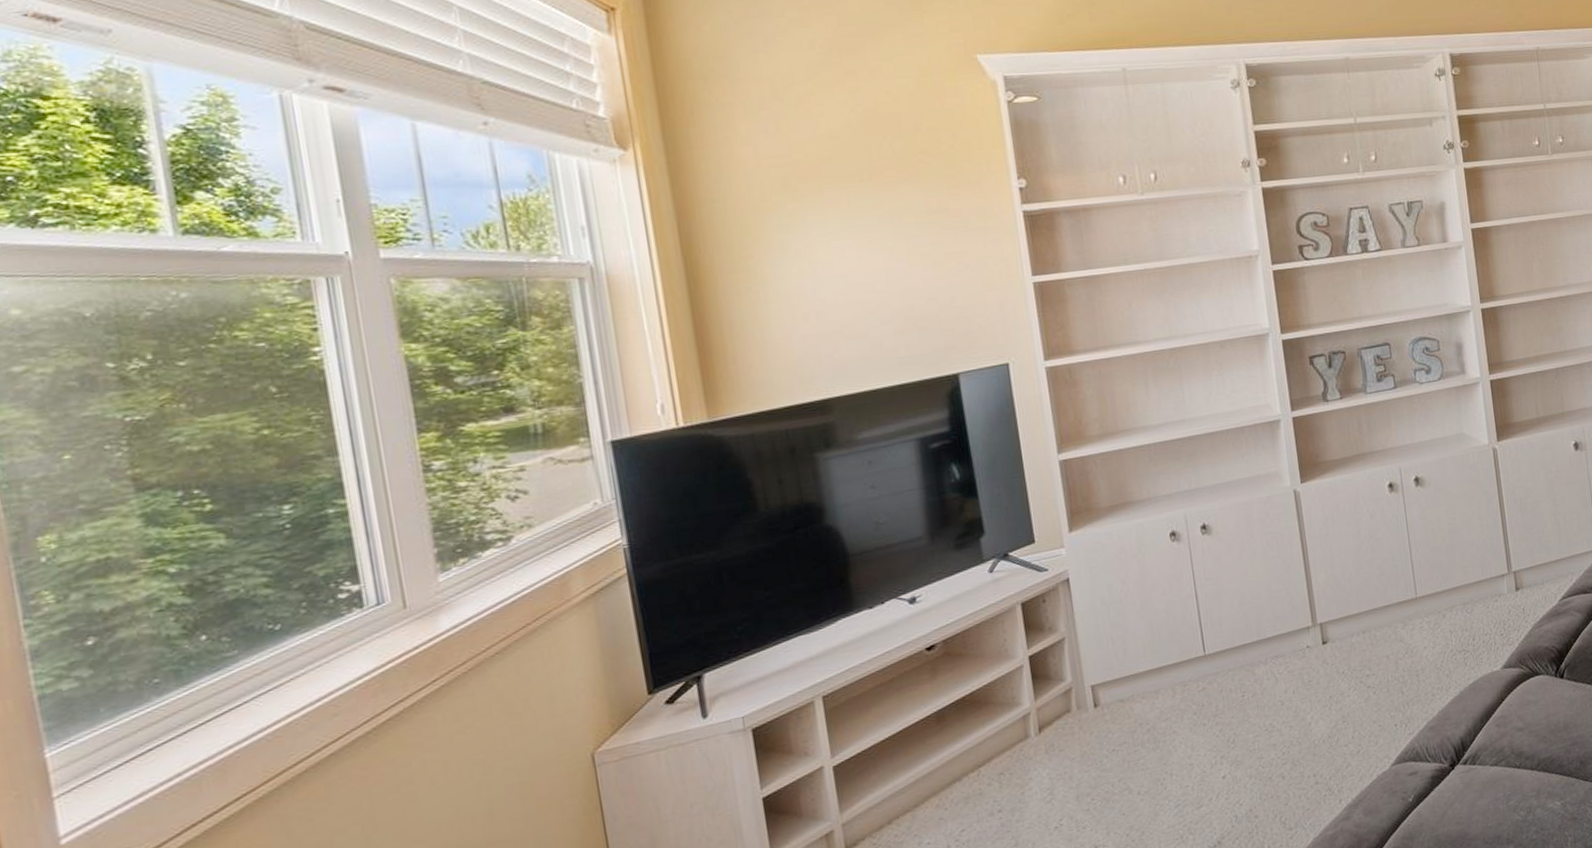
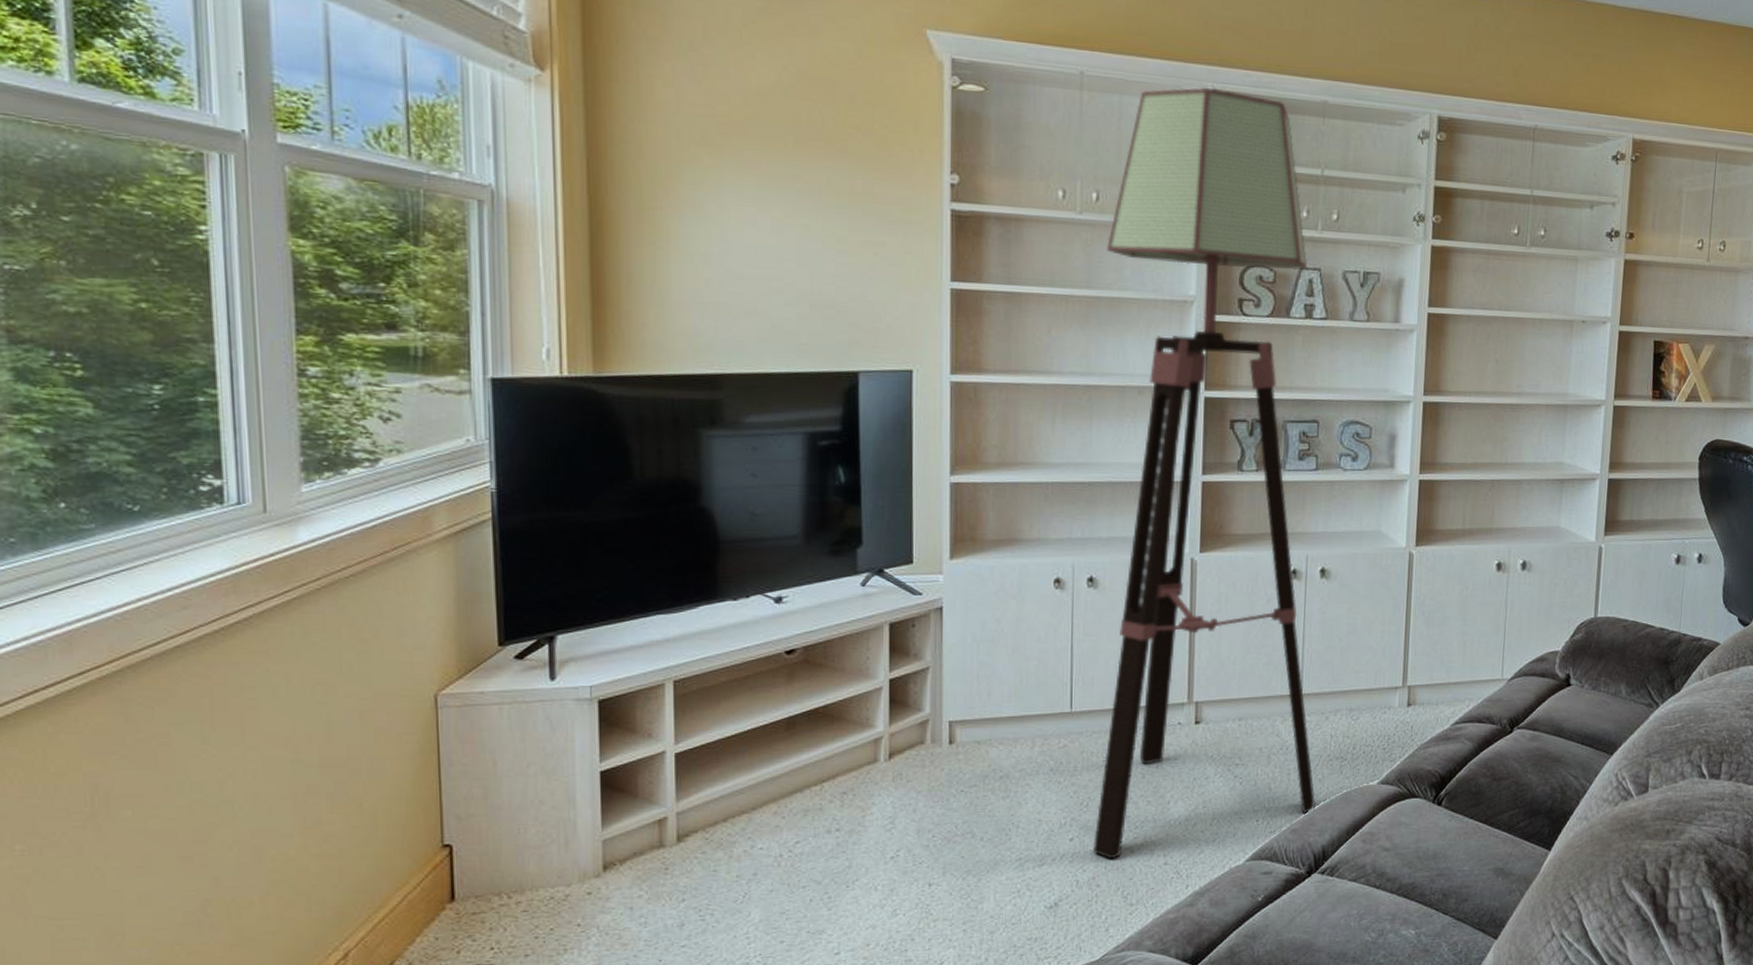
floor lamp: none [1170,63,1447,789] -> present [1092,87,1316,859]

